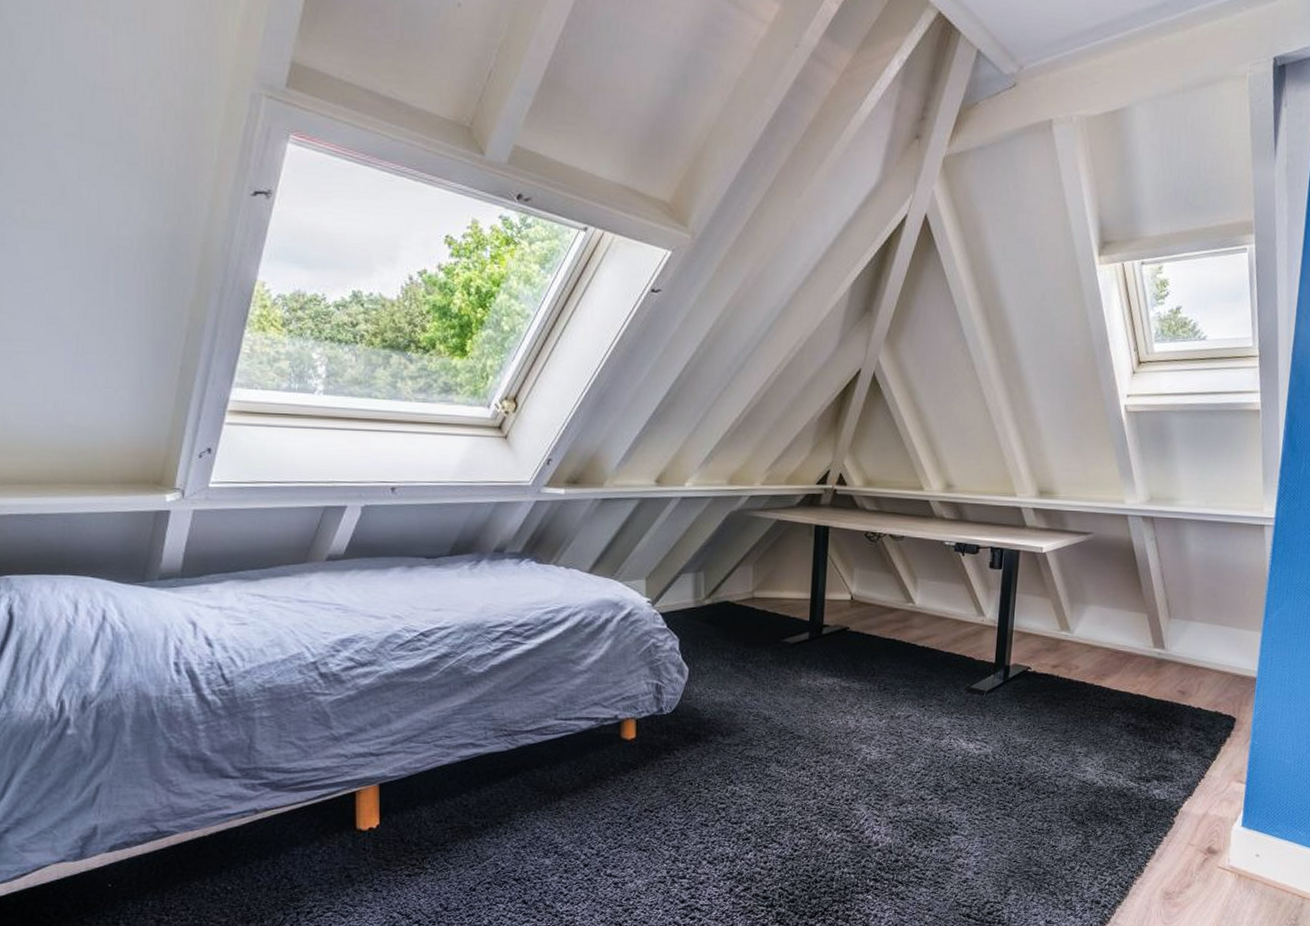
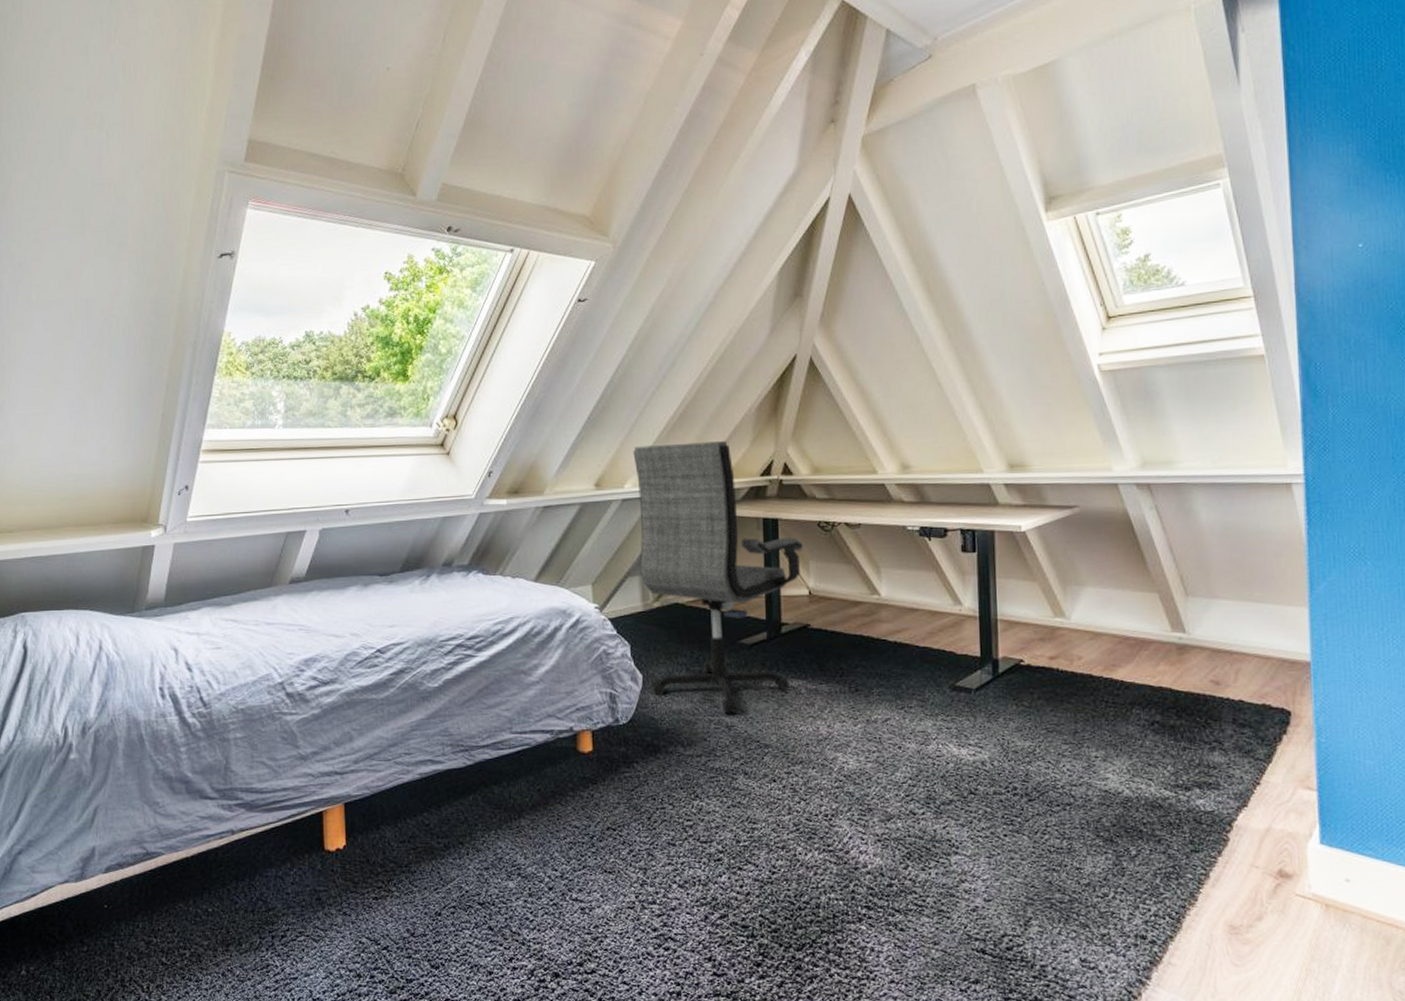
office chair: none [693,446,850,707] -> present [633,441,803,714]

